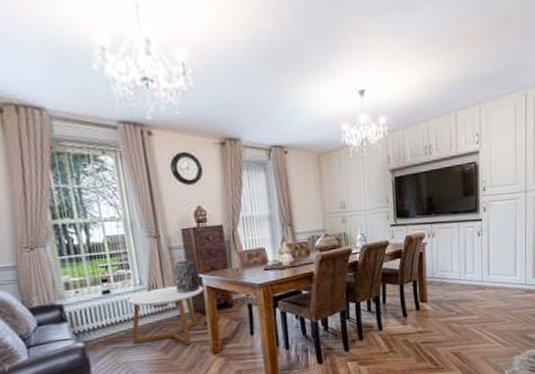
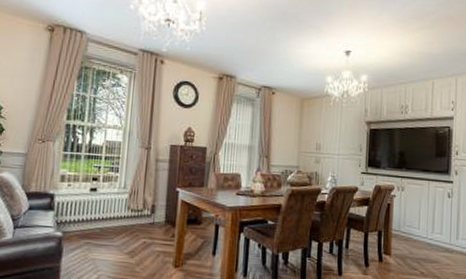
coffee table: present [128,286,204,346] -> none [104,194,179,254]
decorative urn: present [173,259,199,294] -> none [153,172,177,204]

